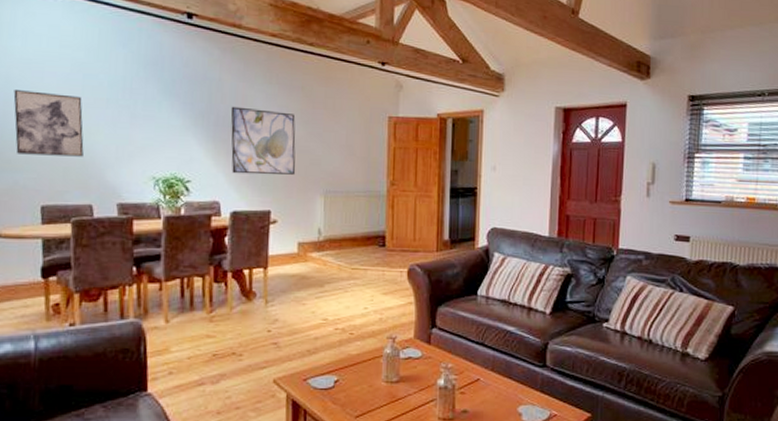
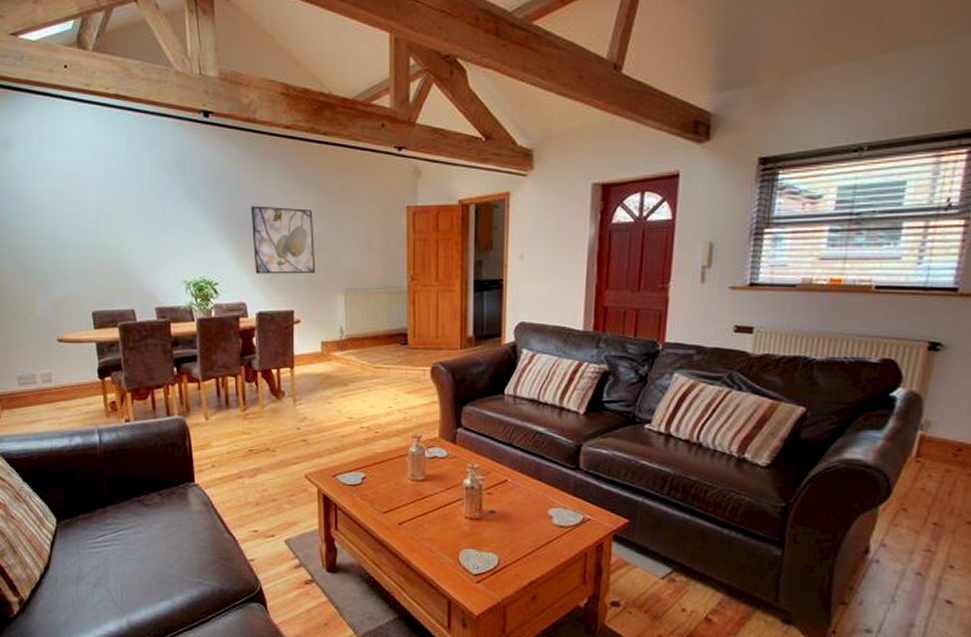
wall art: present [13,90,84,157] -> none [59,202,123,264]

